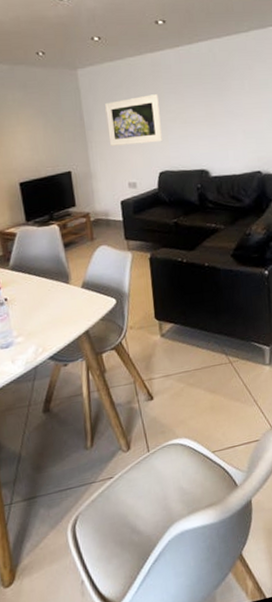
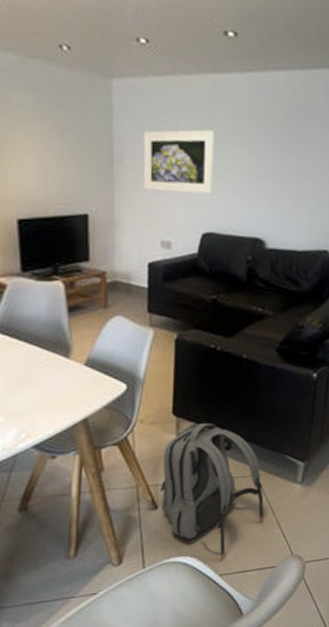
backpack: none [152,322,243,440] -> present [159,423,264,562]

